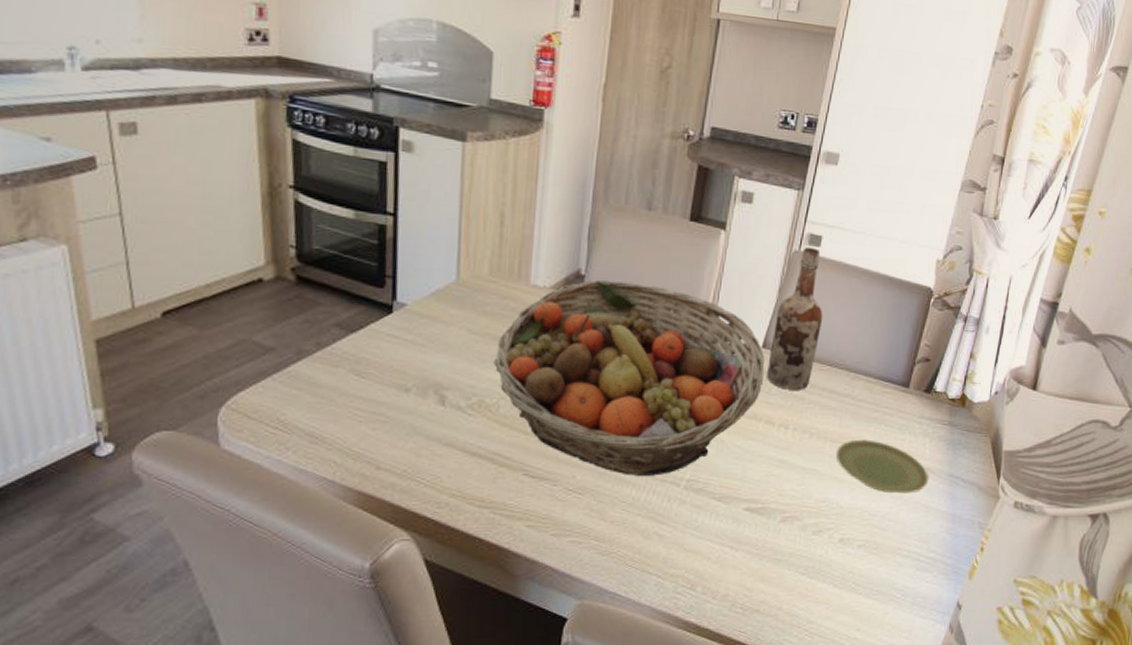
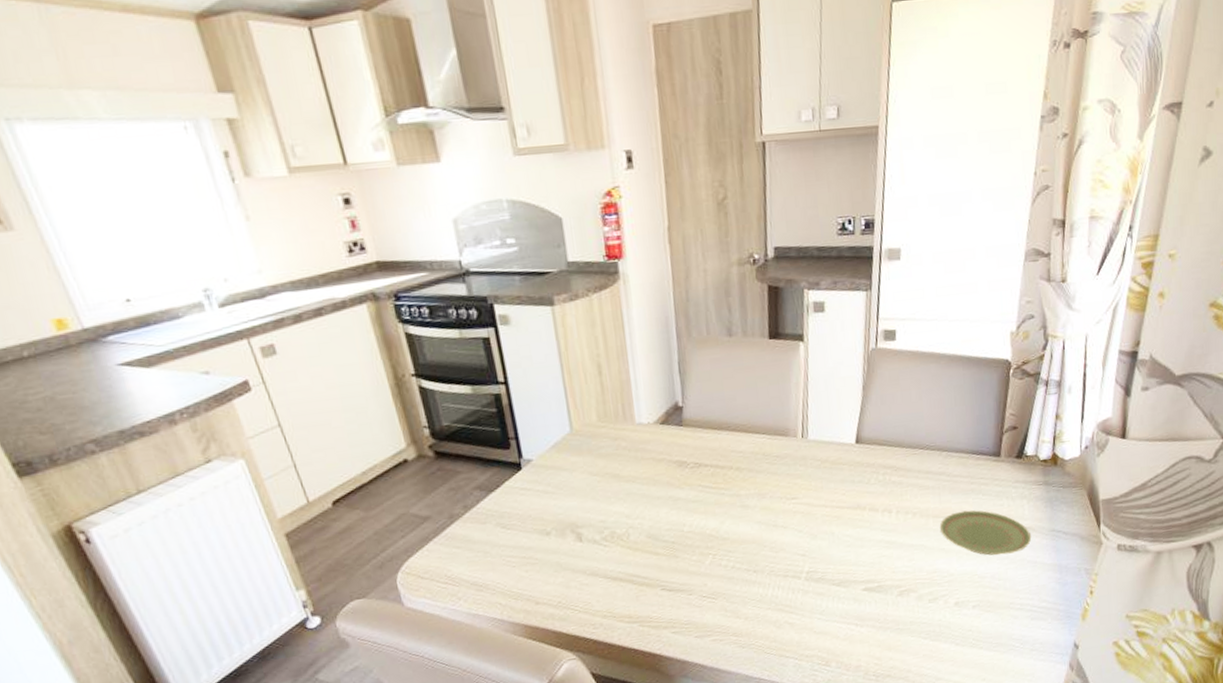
fruit basket: present [494,279,765,476] -> none [617,404,862,576]
wine bottle: present [767,247,823,390] -> none [863,342,909,478]

